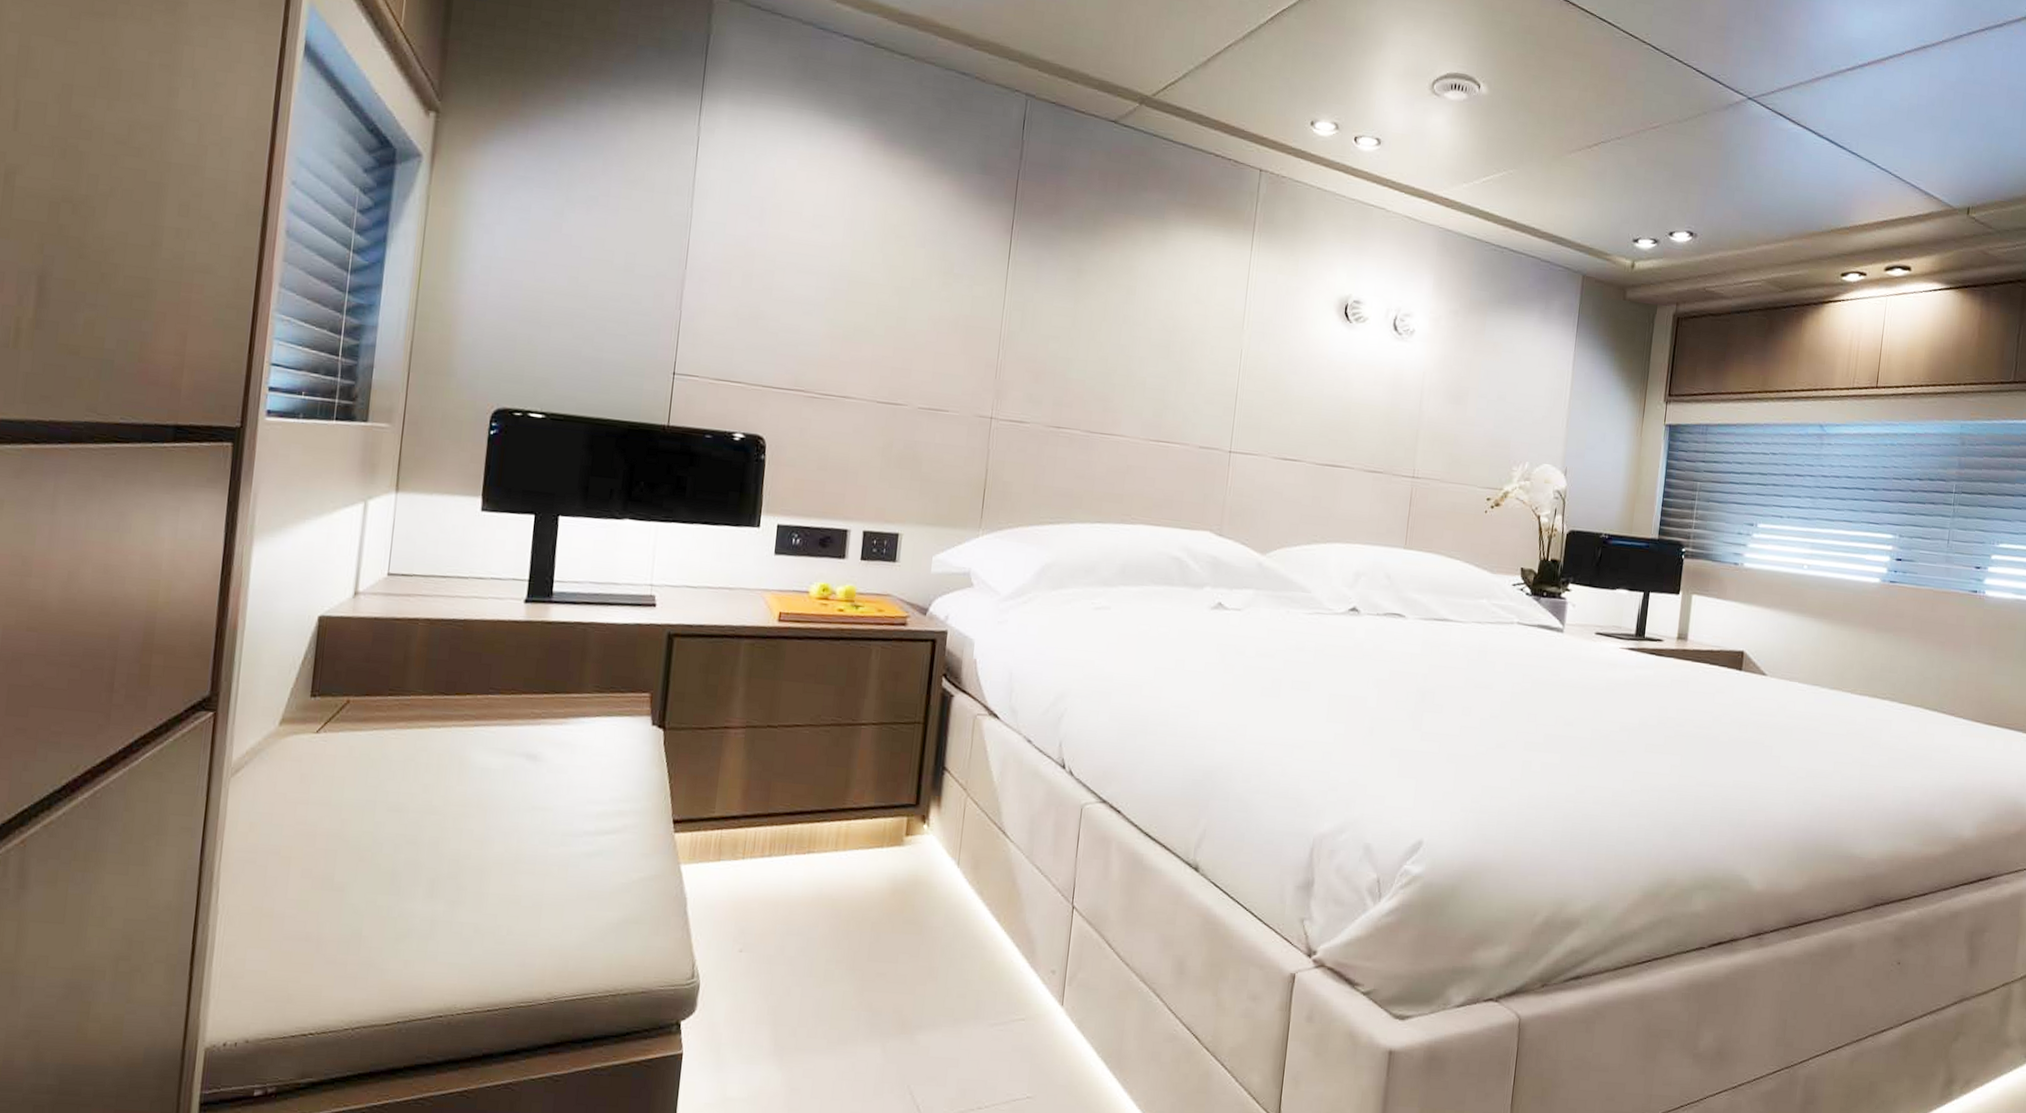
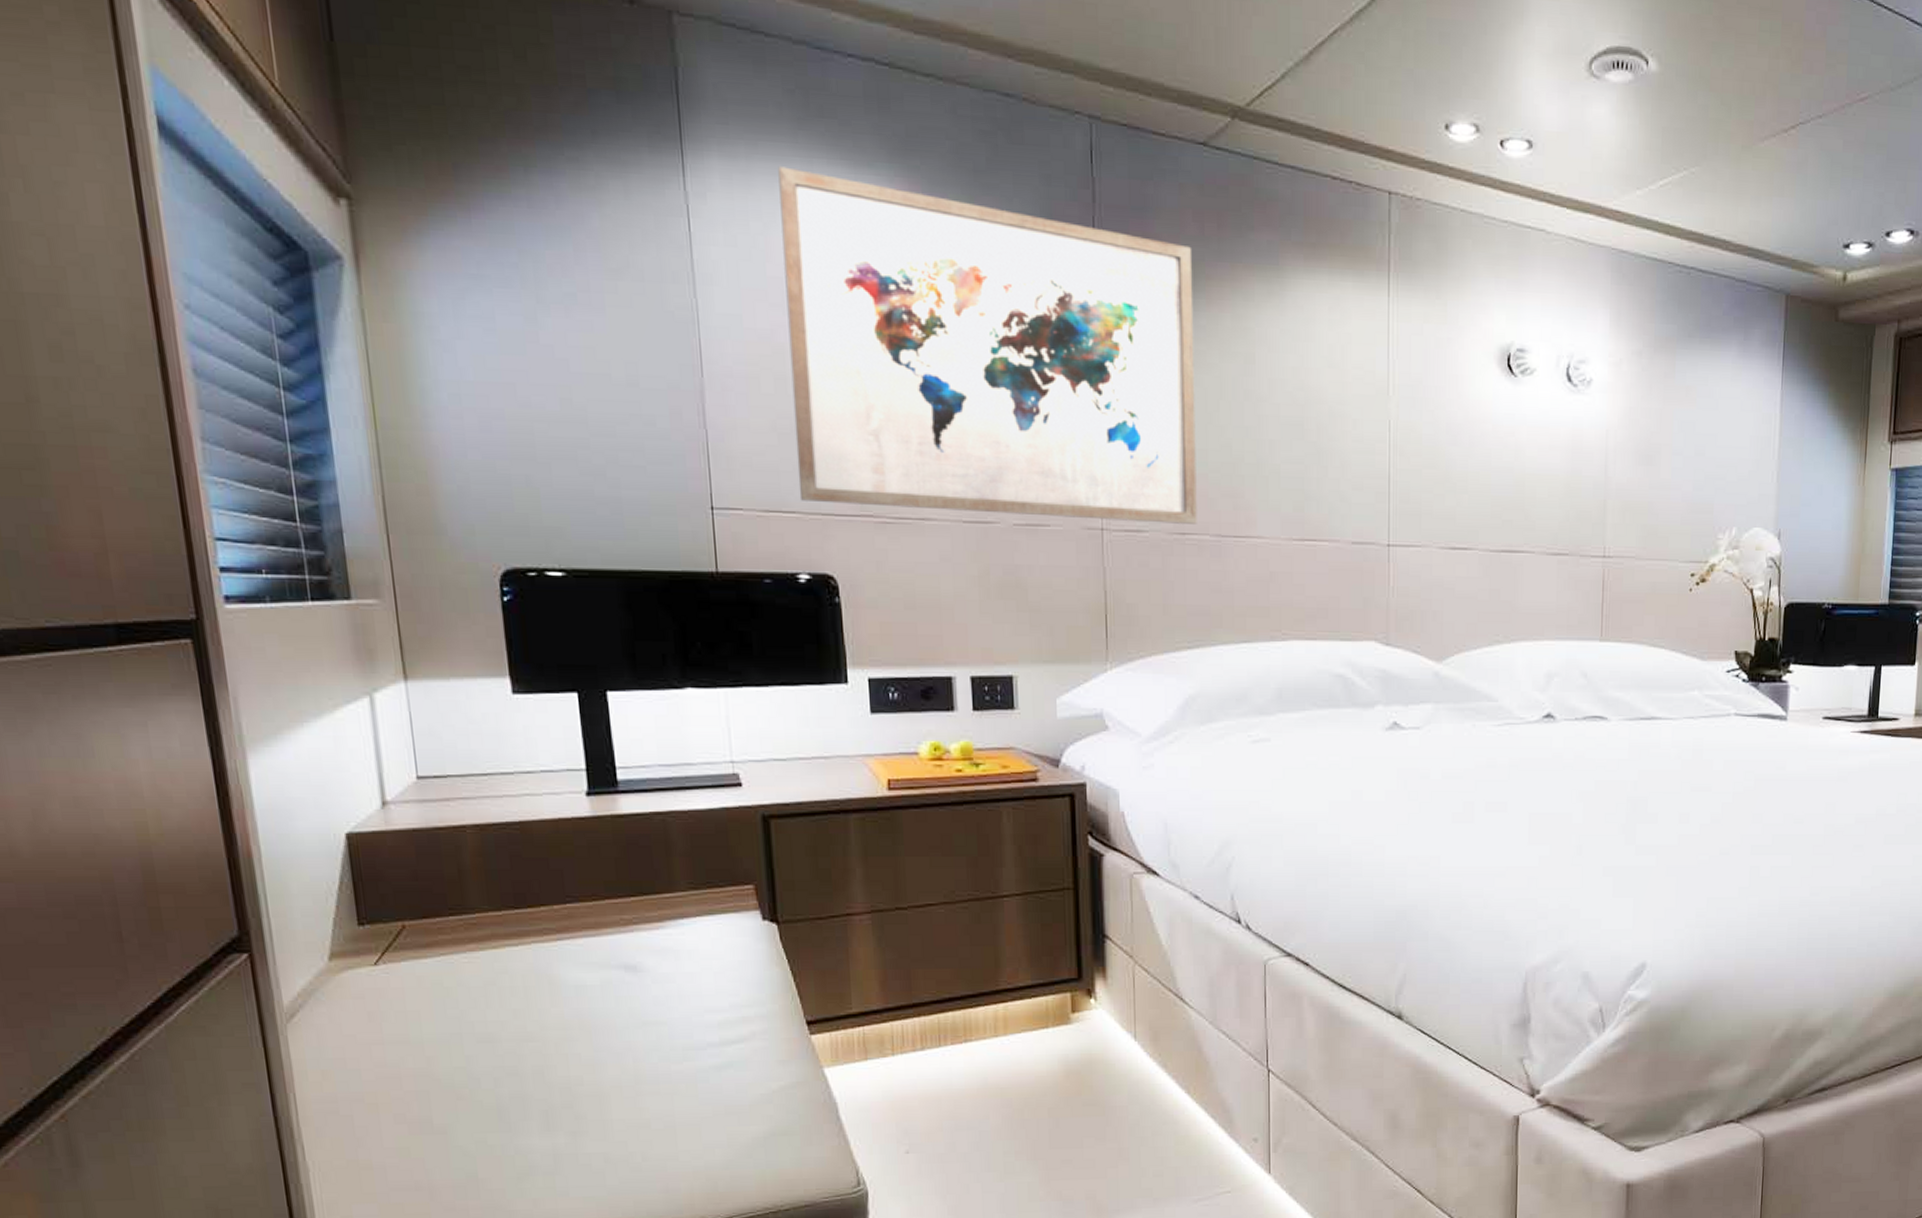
wall art: none [746,113,1094,421] -> present [778,166,1197,524]

